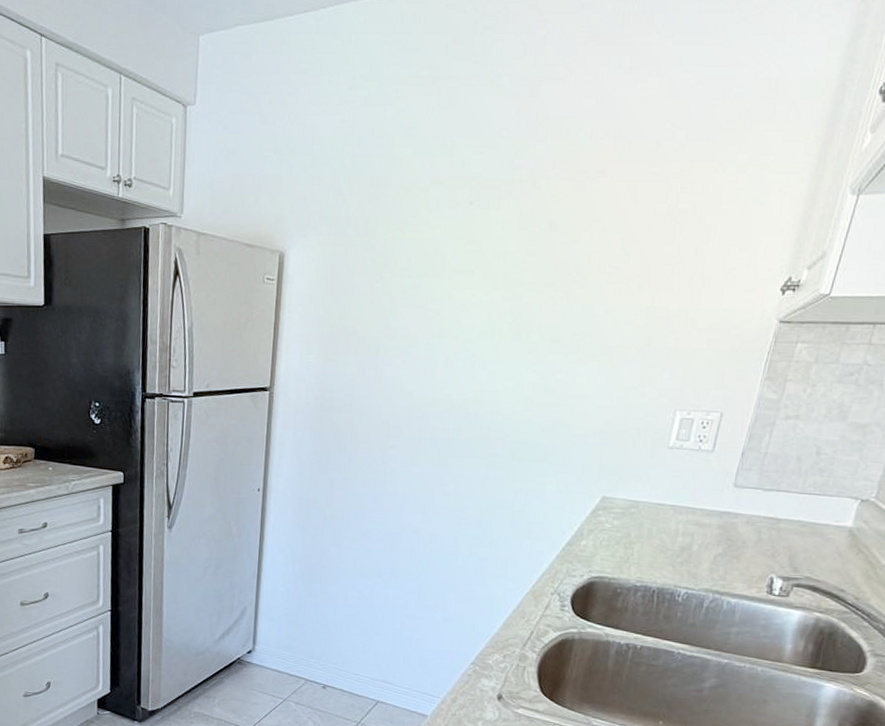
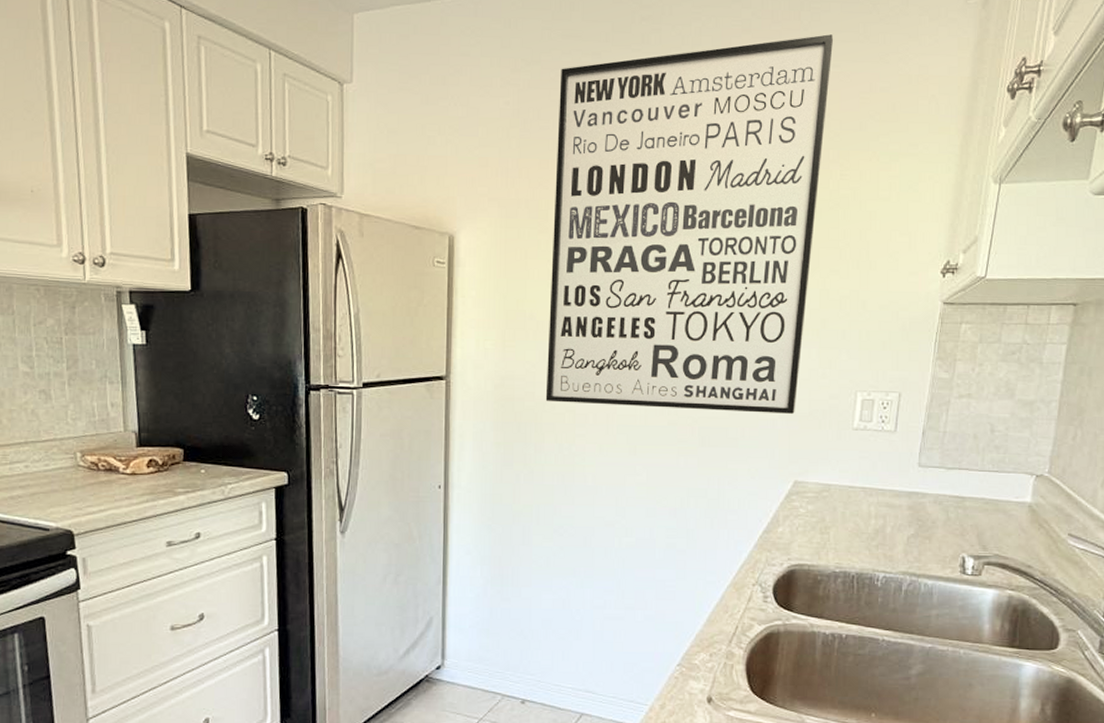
wall art: none [362,37,688,431] -> present [545,34,833,414]

